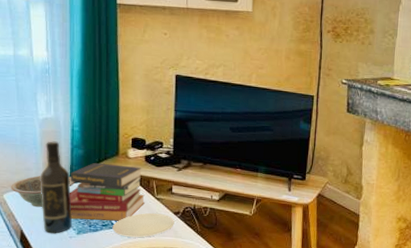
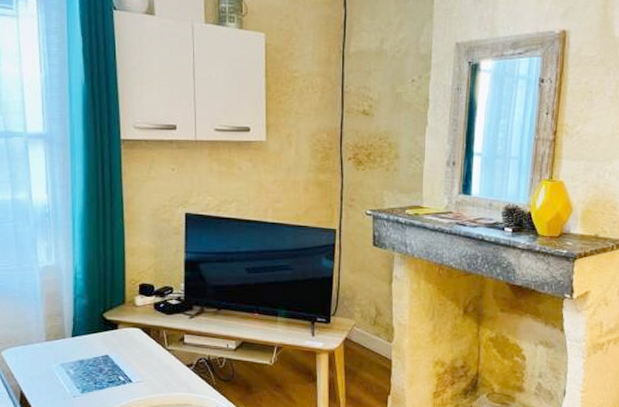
decorative bowl: present [11,176,75,207] -> none [9,329,79,364]
wine bottle: present [40,141,73,233] -> none [41,291,77,392]
books: present [70,162,145,221] -> none [73,312,154,377]
plate: present [112,212,175,238] -> none [119,366,187,395]

